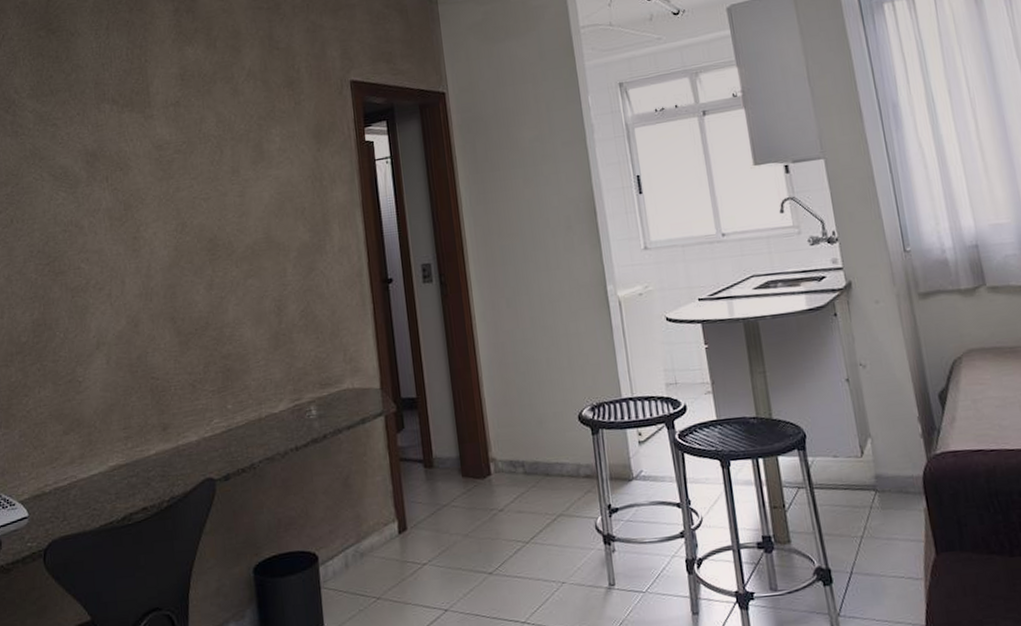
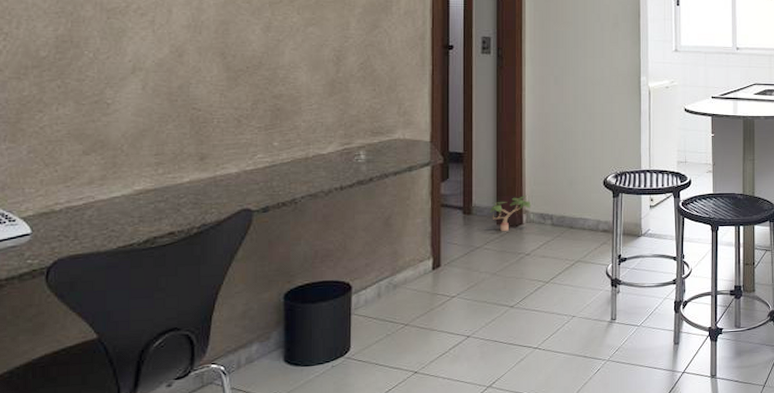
potted plant: none [452,441,498,485] -> present [489,196,531,231]

